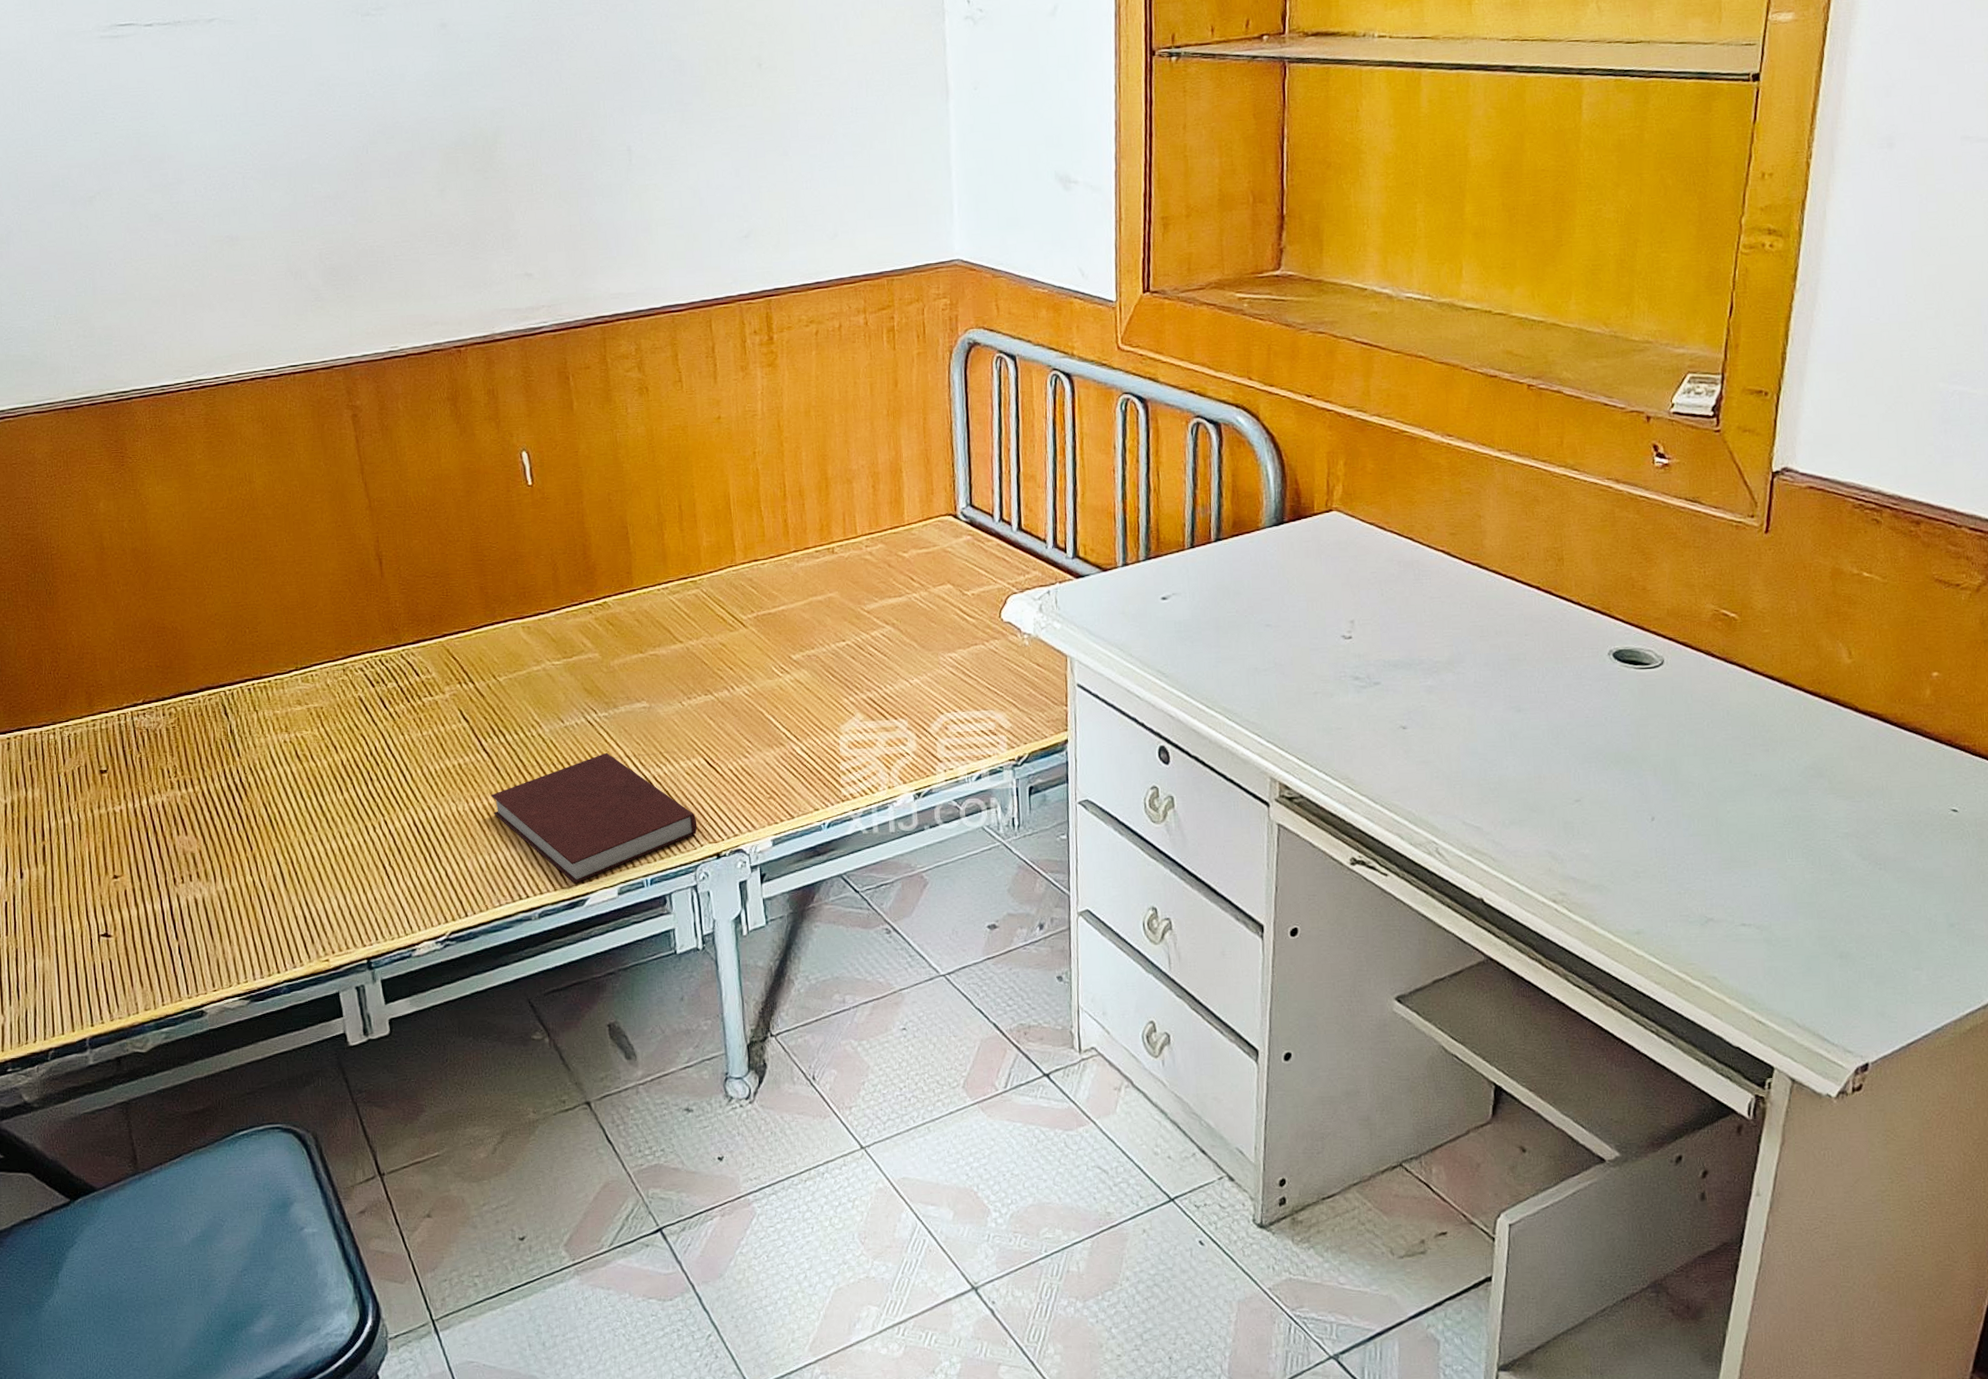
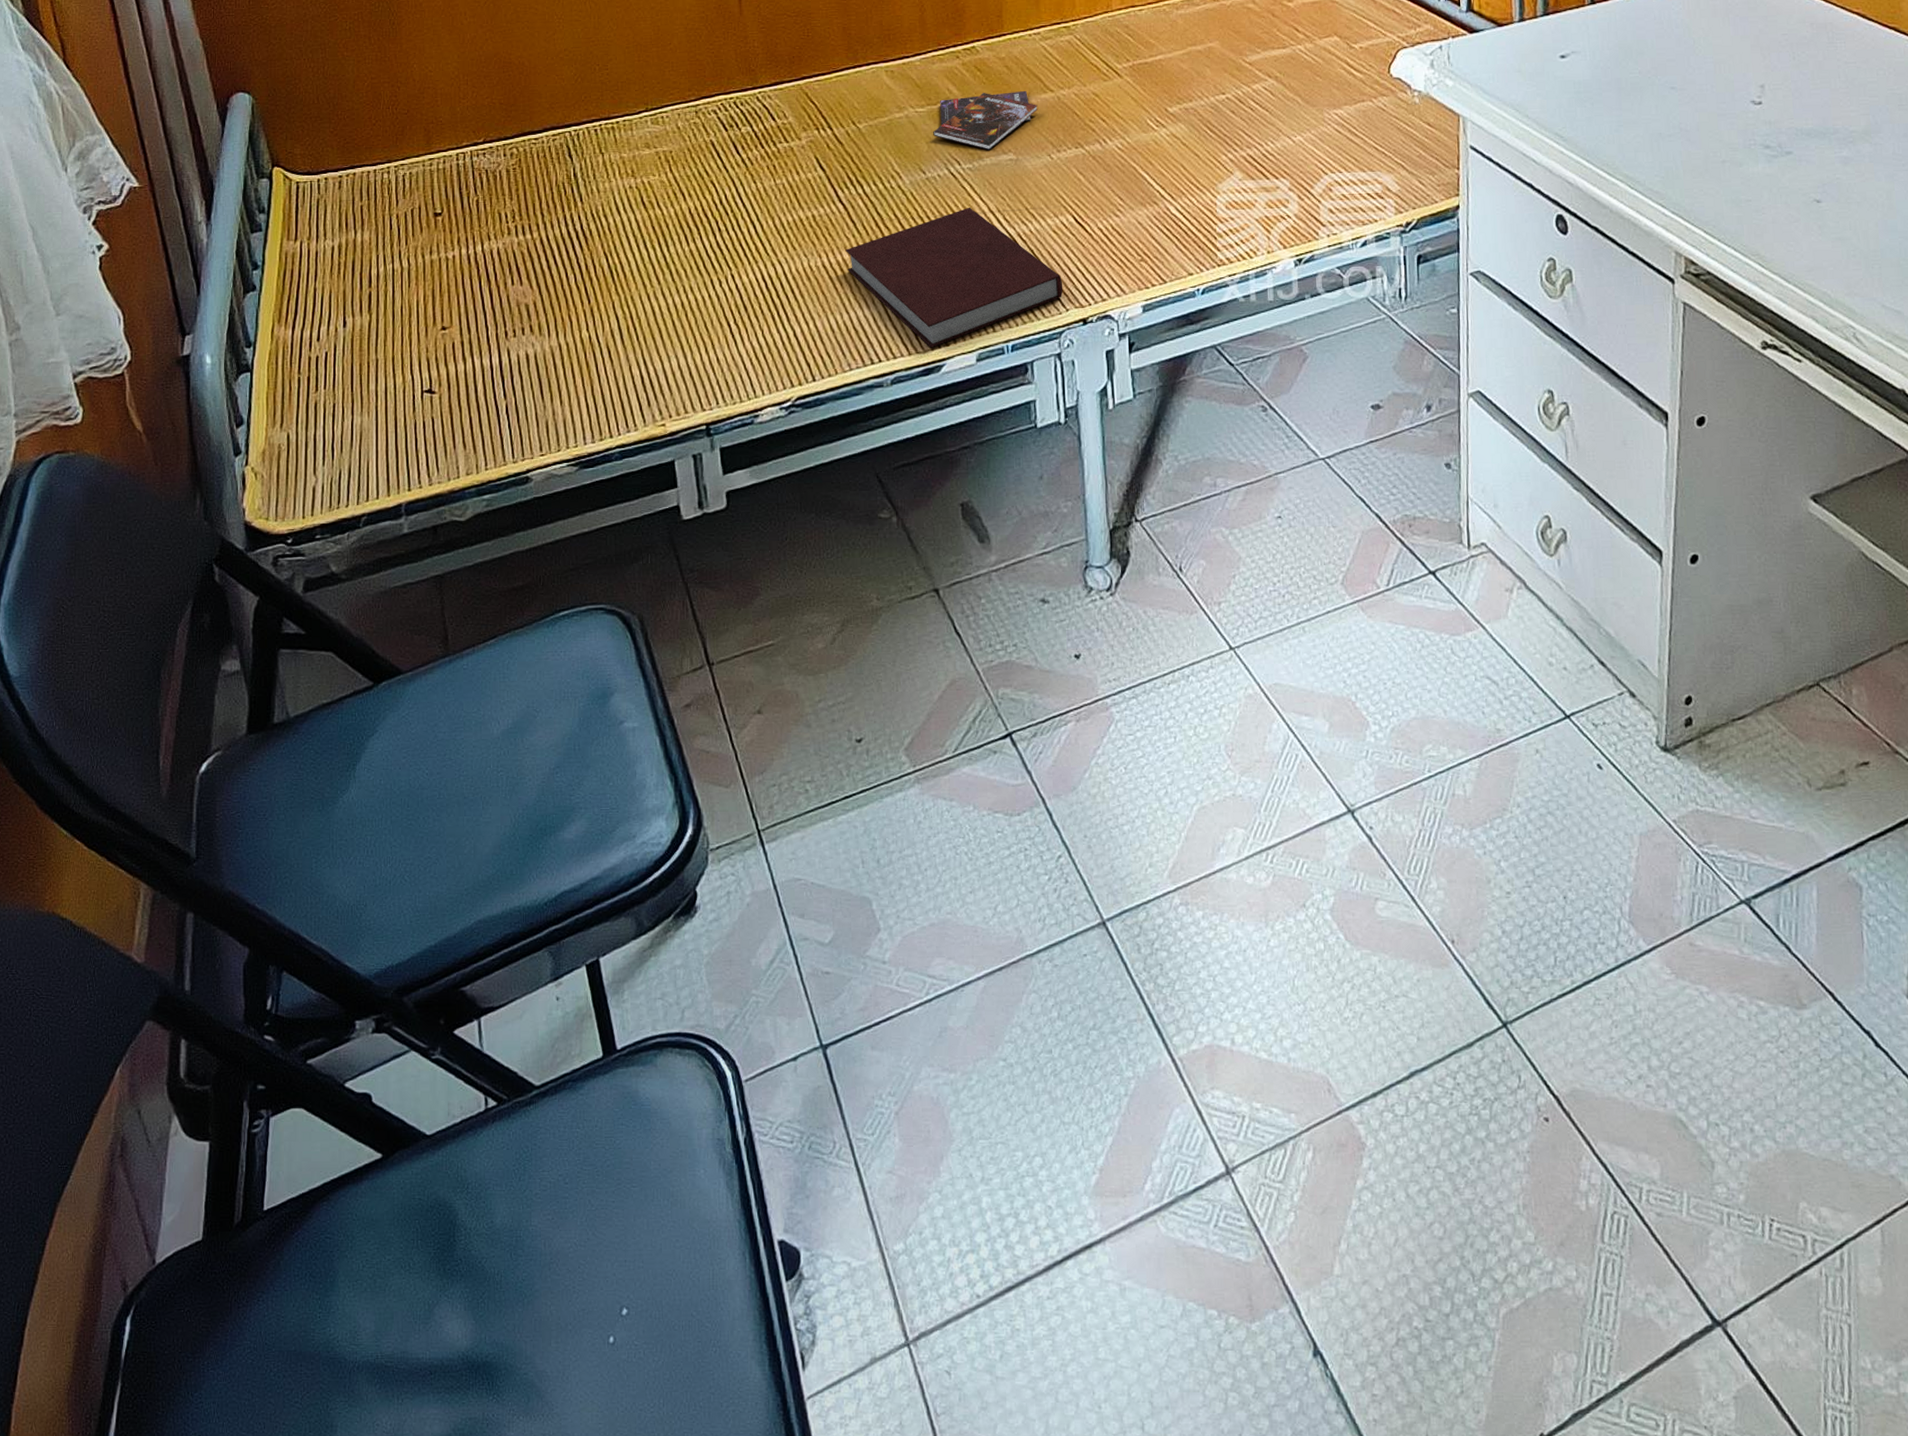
booklet: none [569,642,668,699] -> present [933,90,1038,150]

